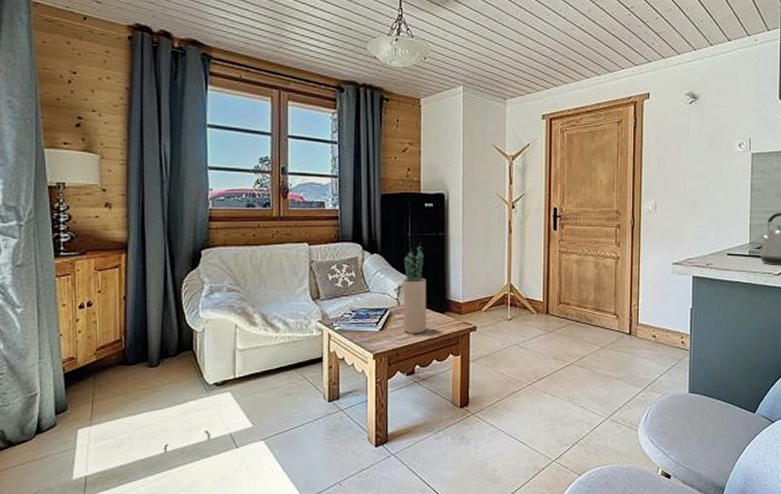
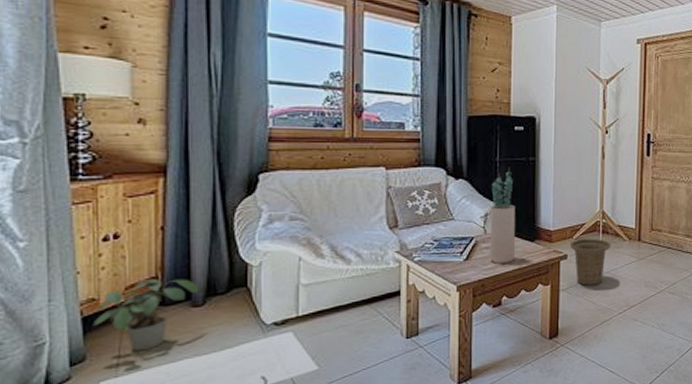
potted plant: none [72,341,155,404] -> present [93,278,200,351]
basket: none [478,310,520,358] -> present [569,238,612,287]

